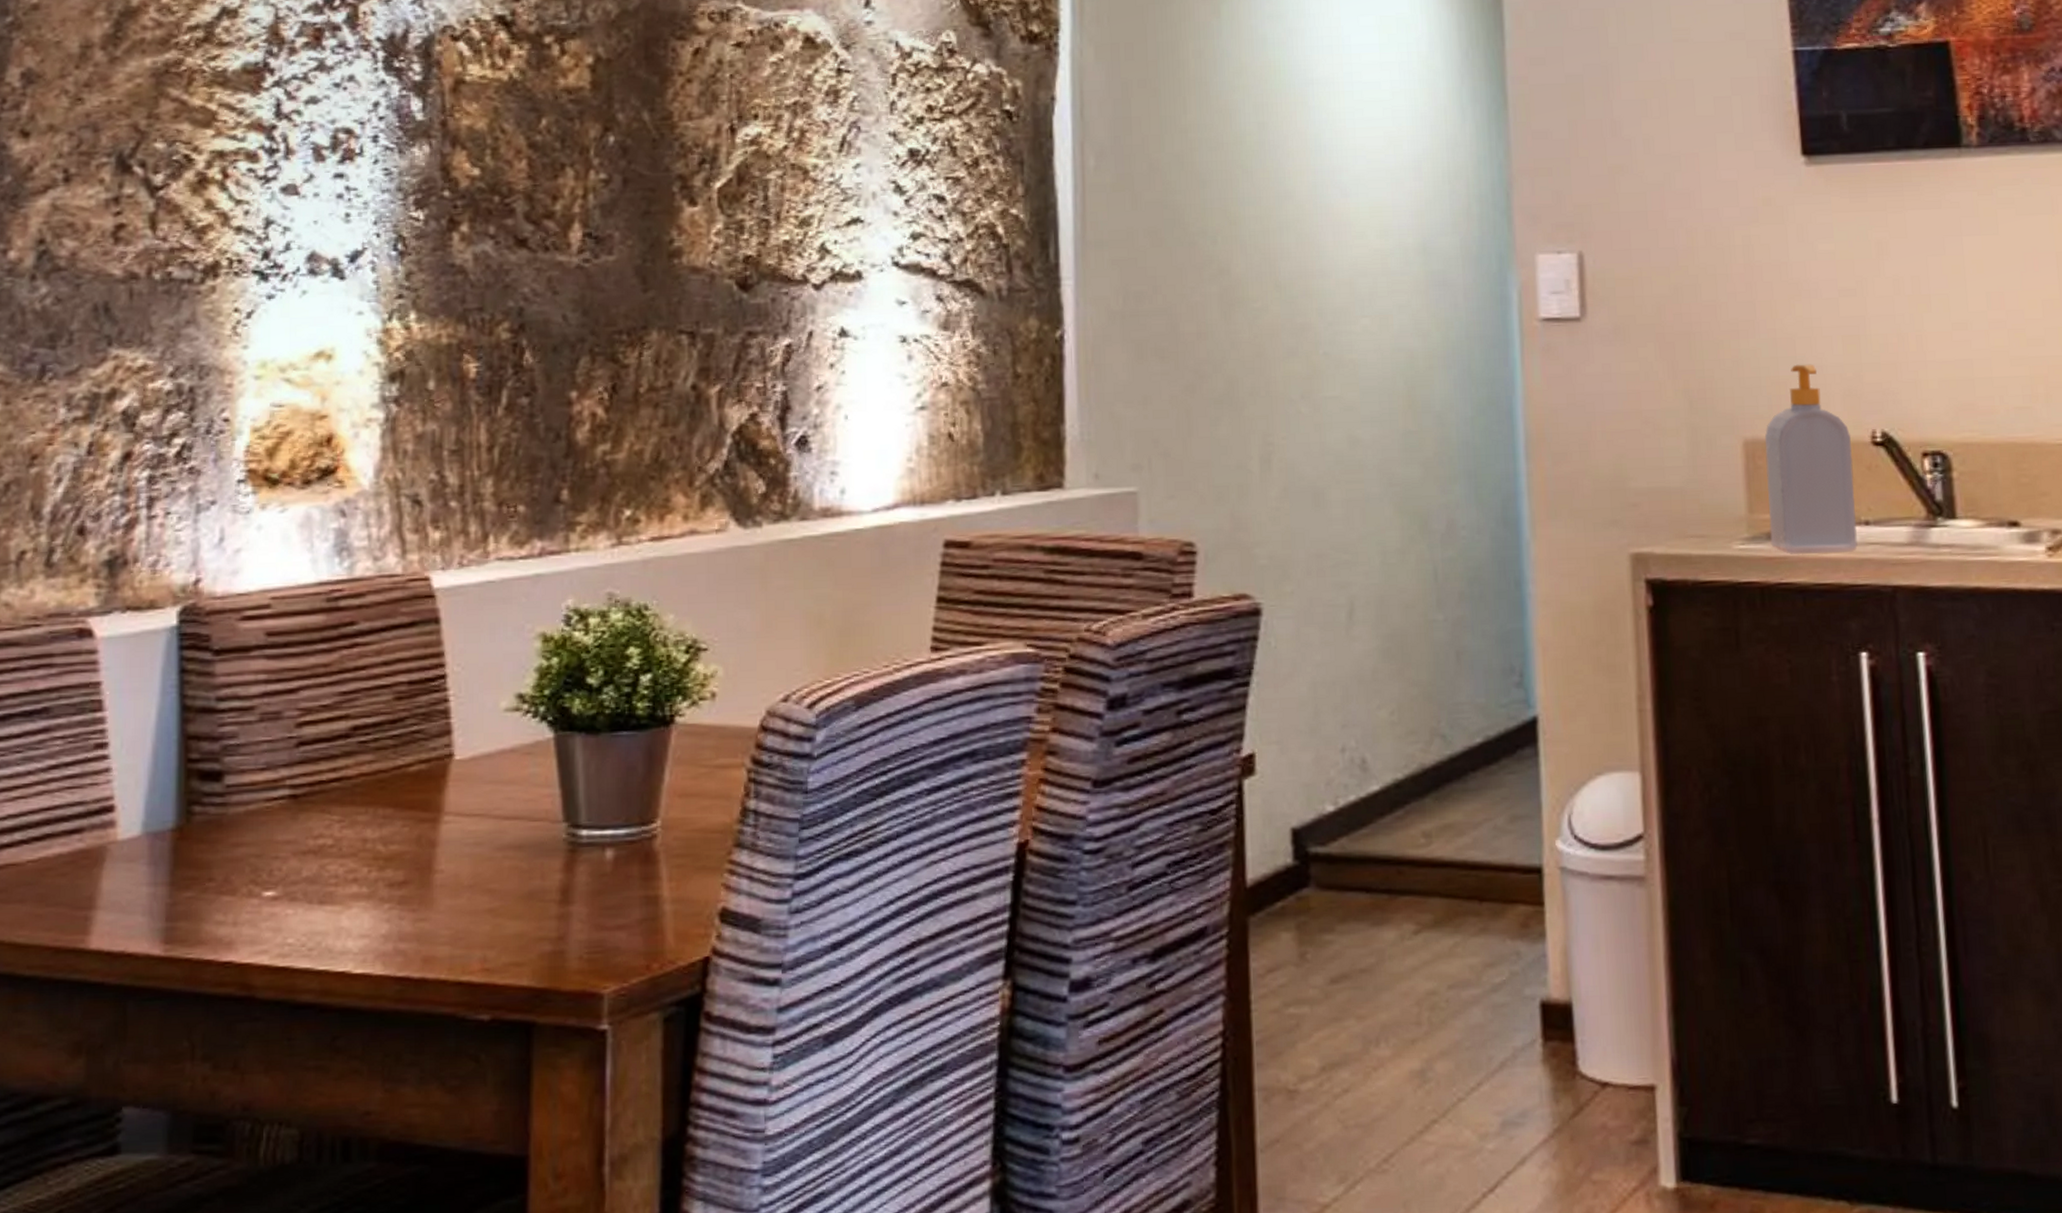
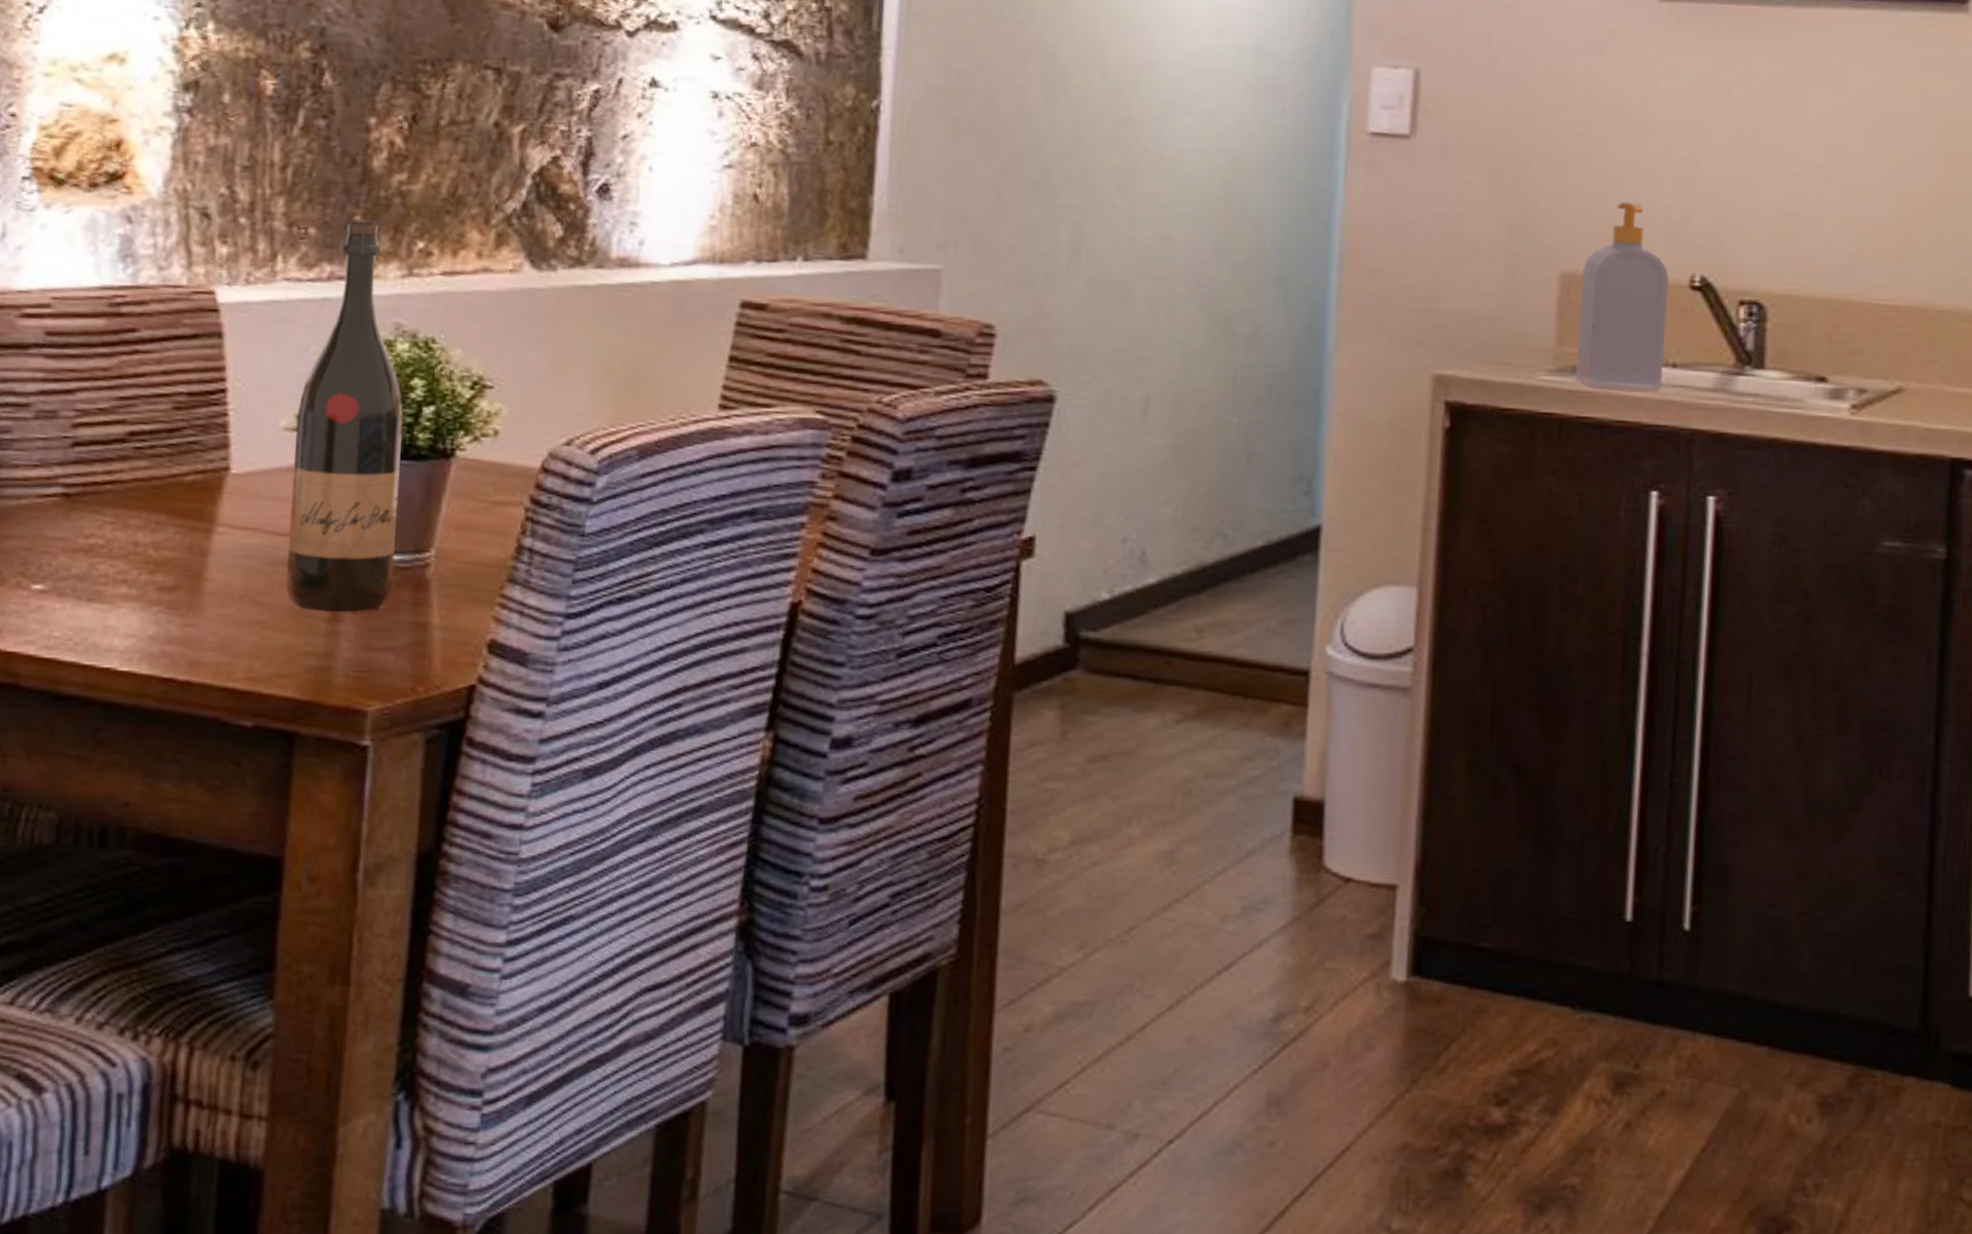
wine bottle: none [515,491,622,895] -> present [286,218,404,613]

